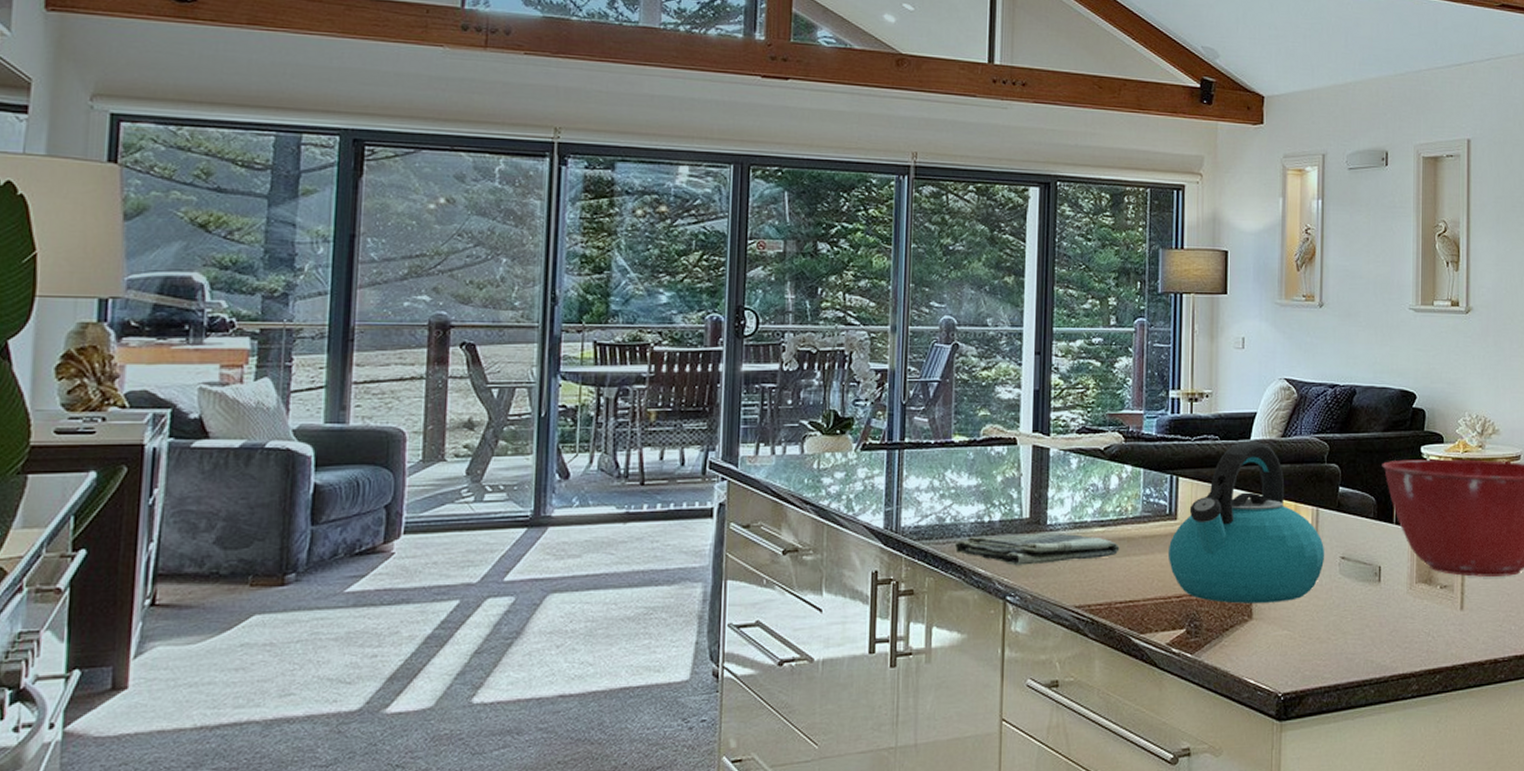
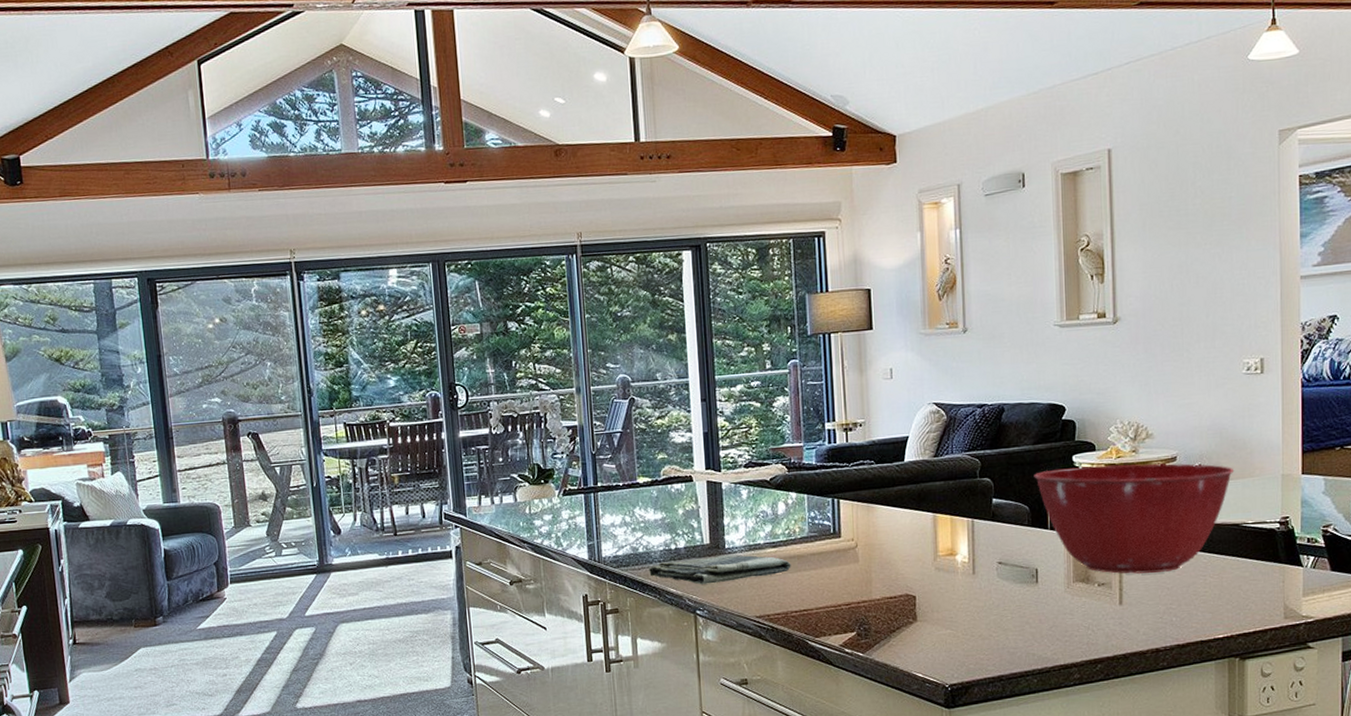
kettle: present [1167,442,1325,604] -> none [834,463,983,608]

